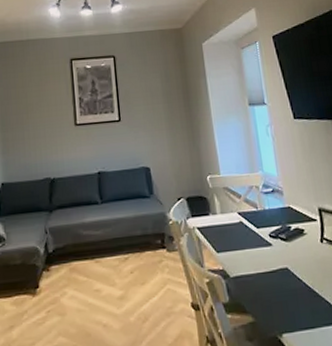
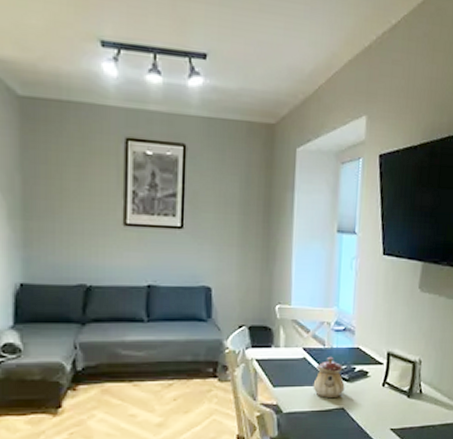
teapot: none [253,218,285,259] -> present [313,356,345,398]

